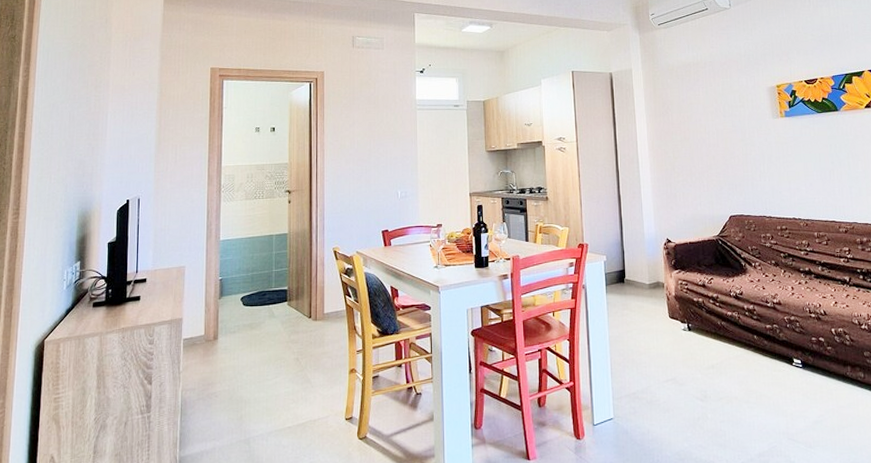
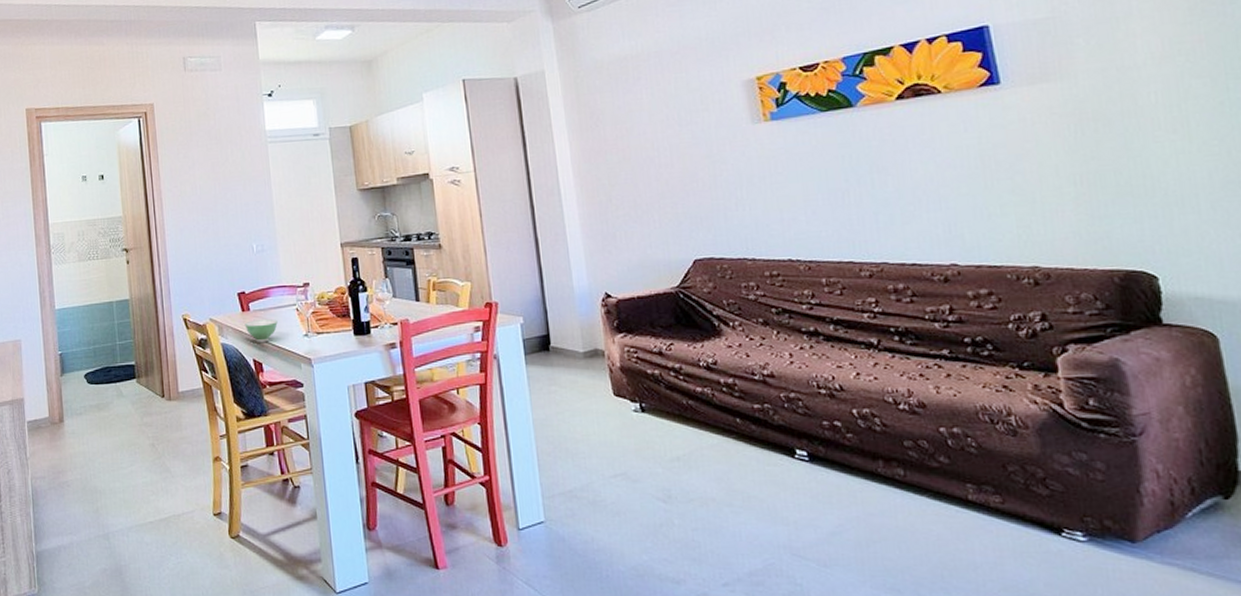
bowl: none [386,253,413,272] -> present [244,319,278,342]

